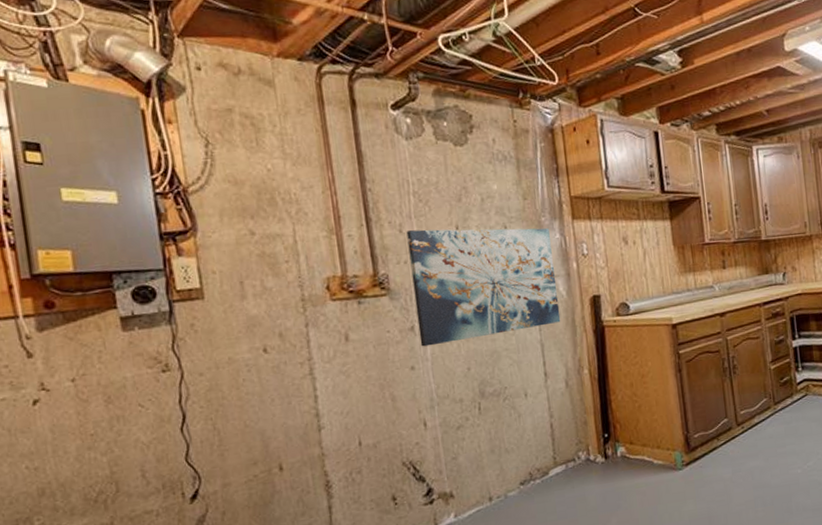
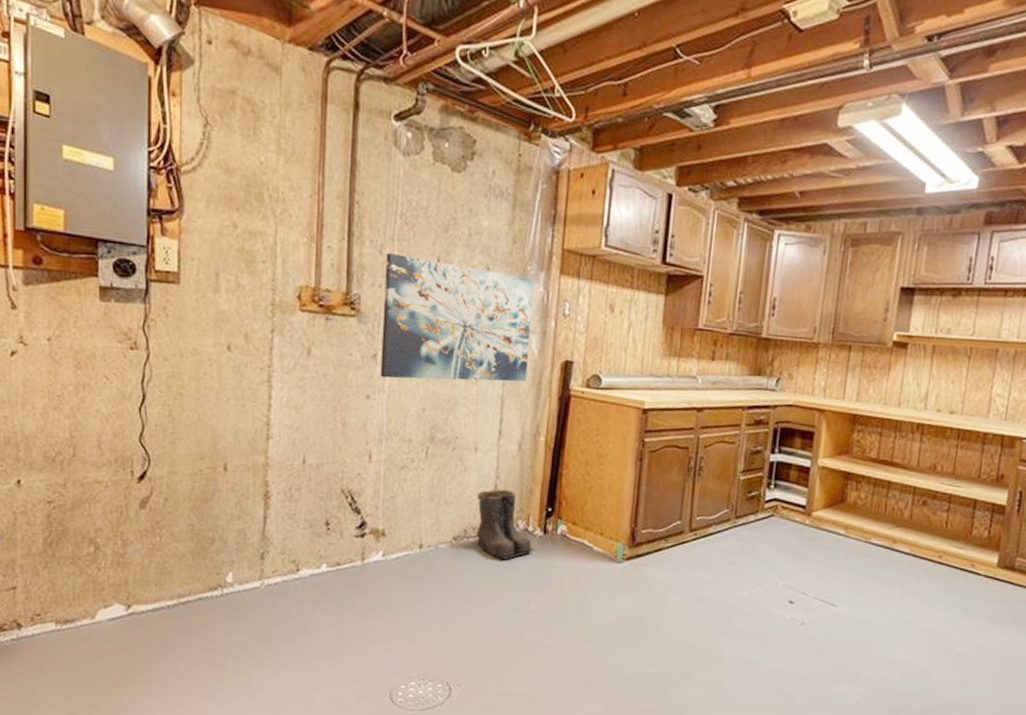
boots: none [536,425,600,493] -> present [476,488,535,560]

